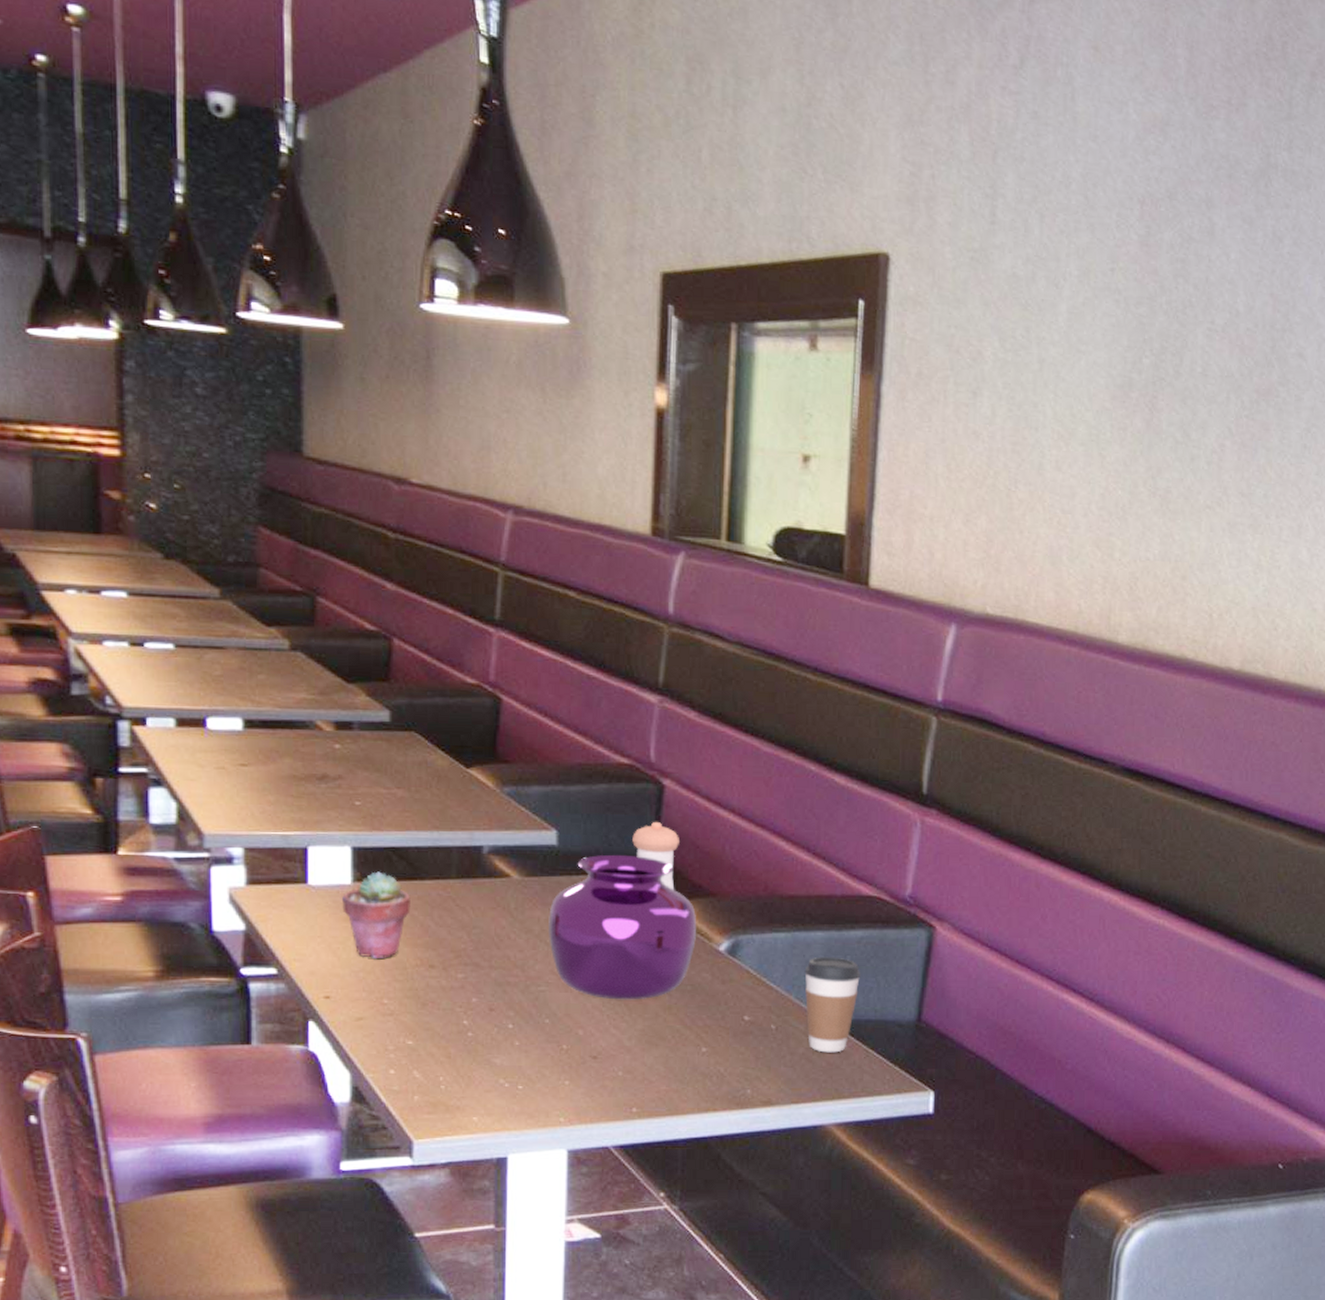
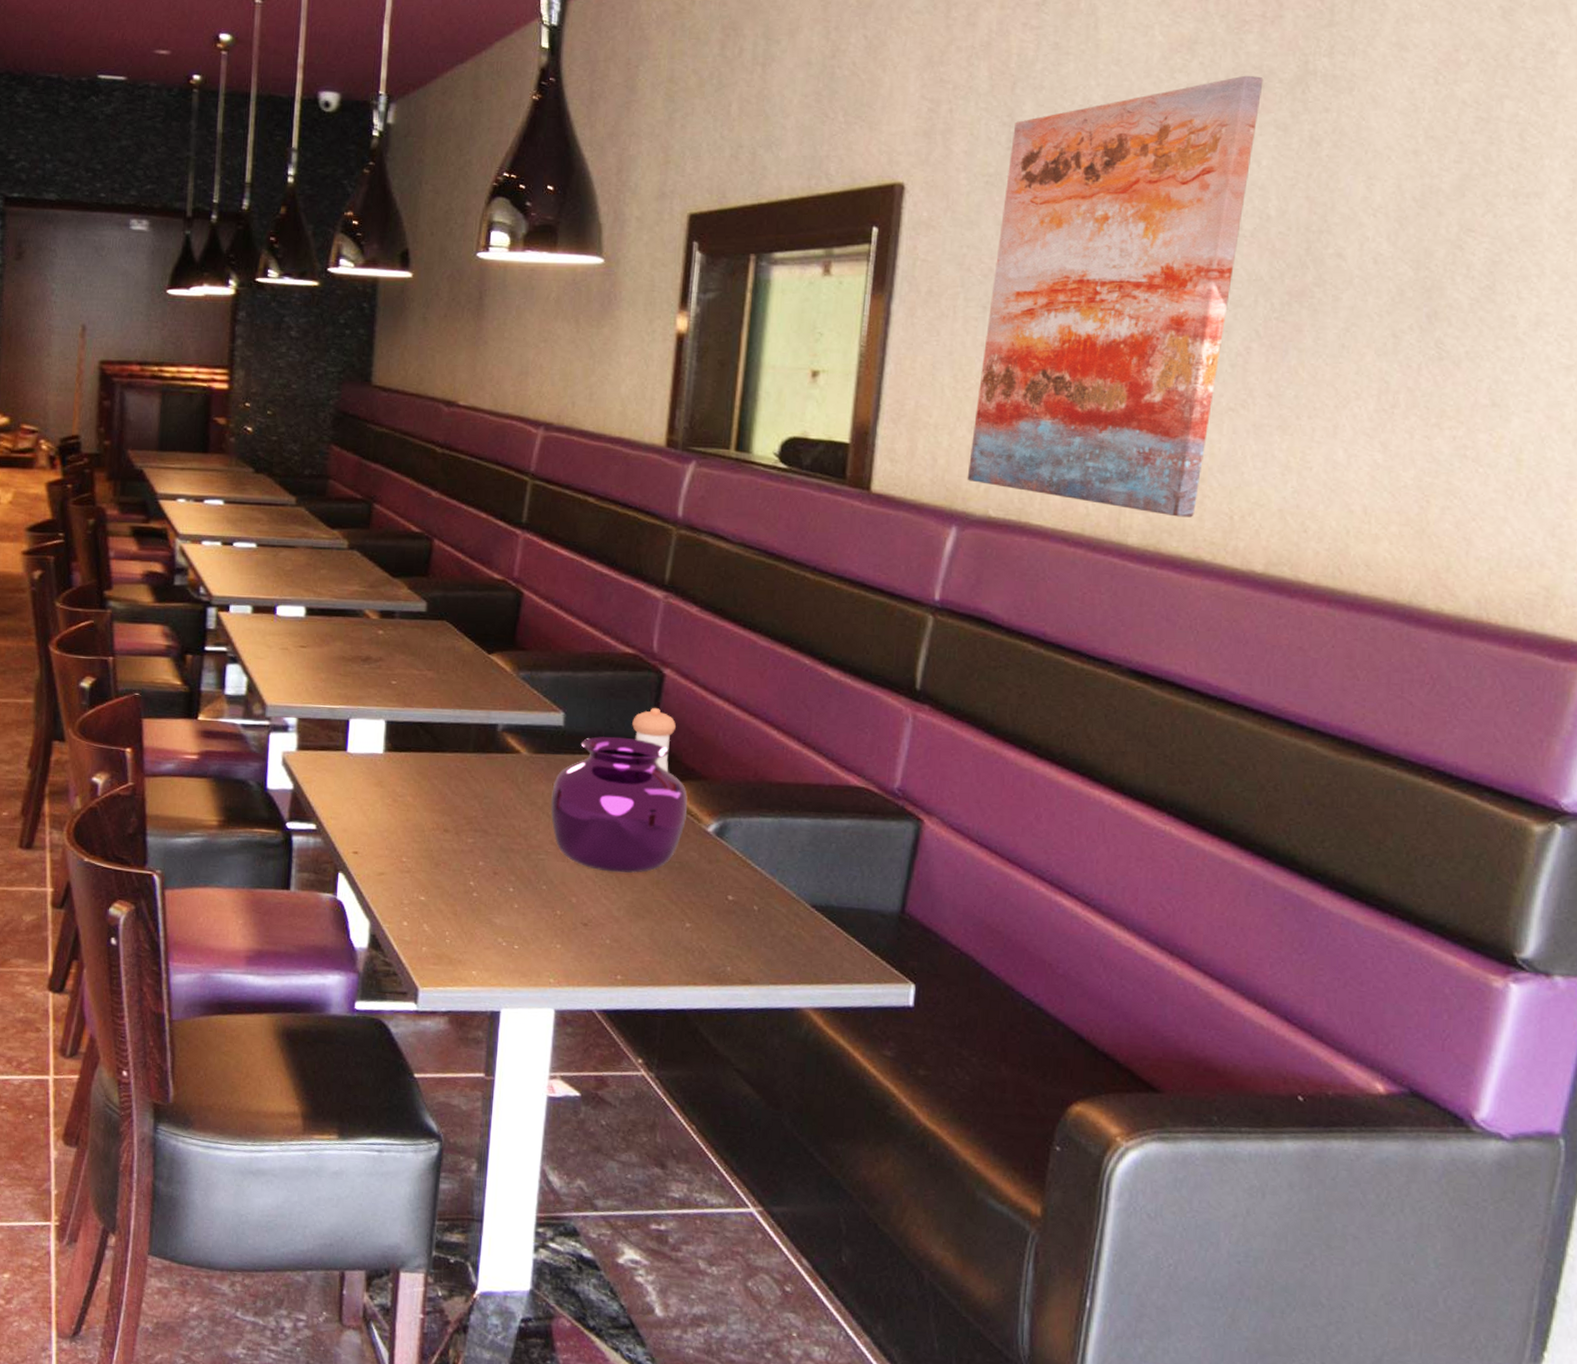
potted succulent: present [342,871,410,958] -> none [374,743,432,821]
coffee cup: present [804,956,861,1053] -> none [788,843,846,938]
wall art: none [964,163,1230,615] -> present [967,75,1264,518]

